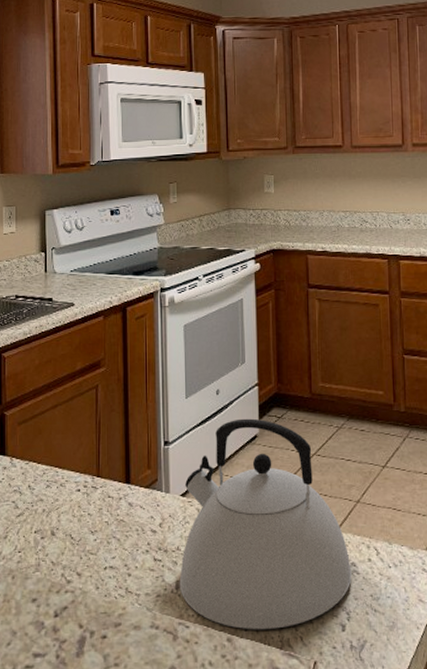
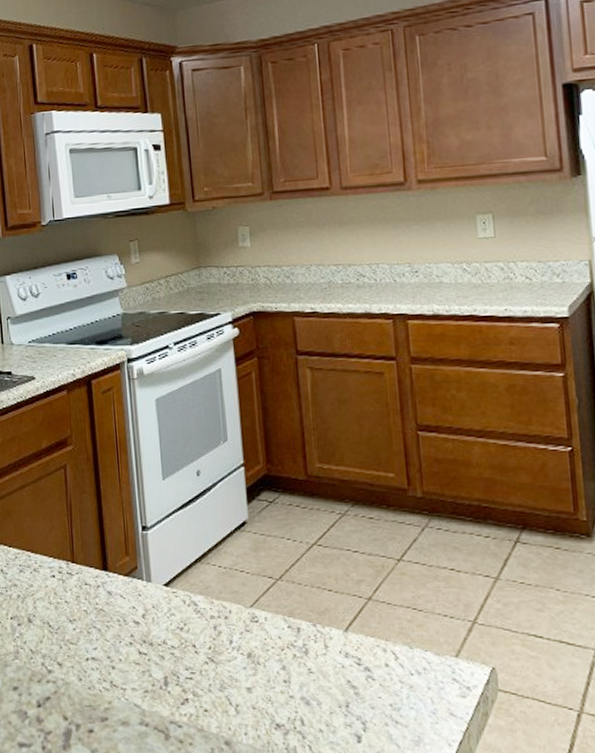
kettle: present [179,418,352,630] -> none [167,502,366,736]

